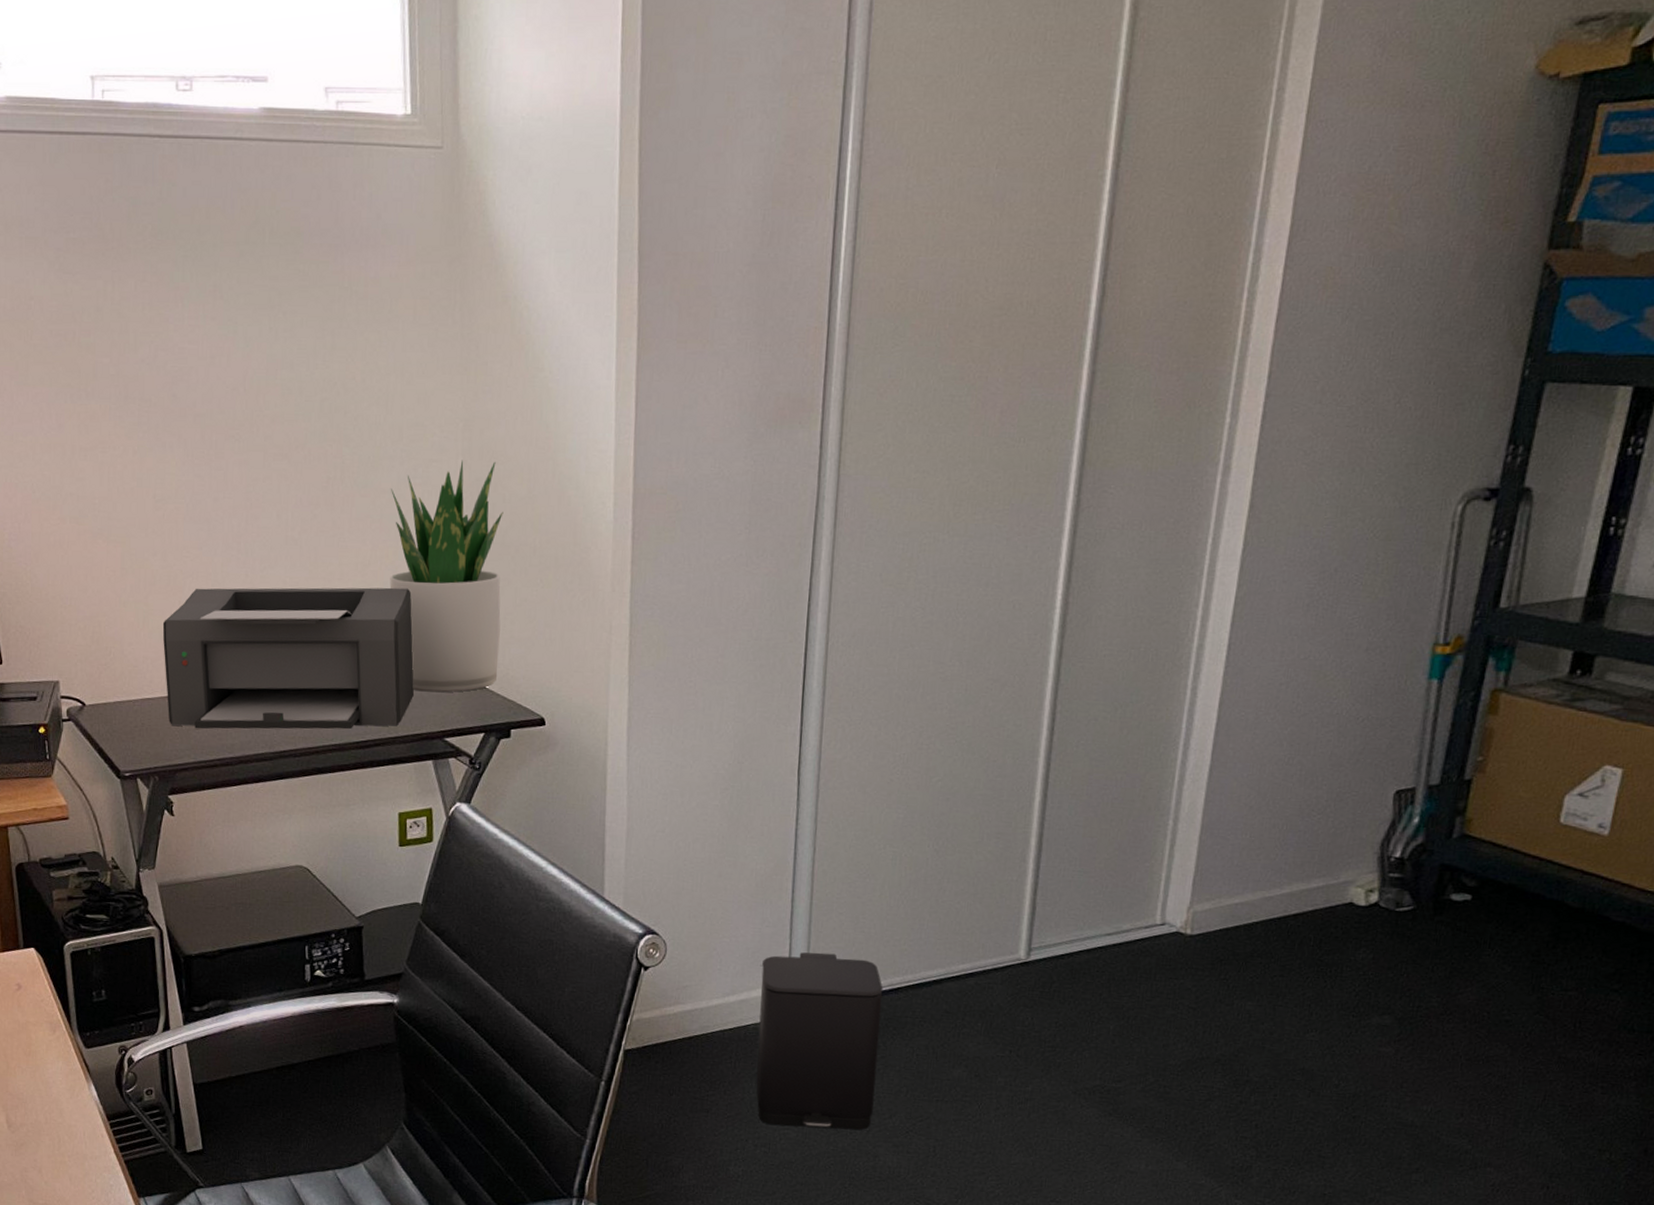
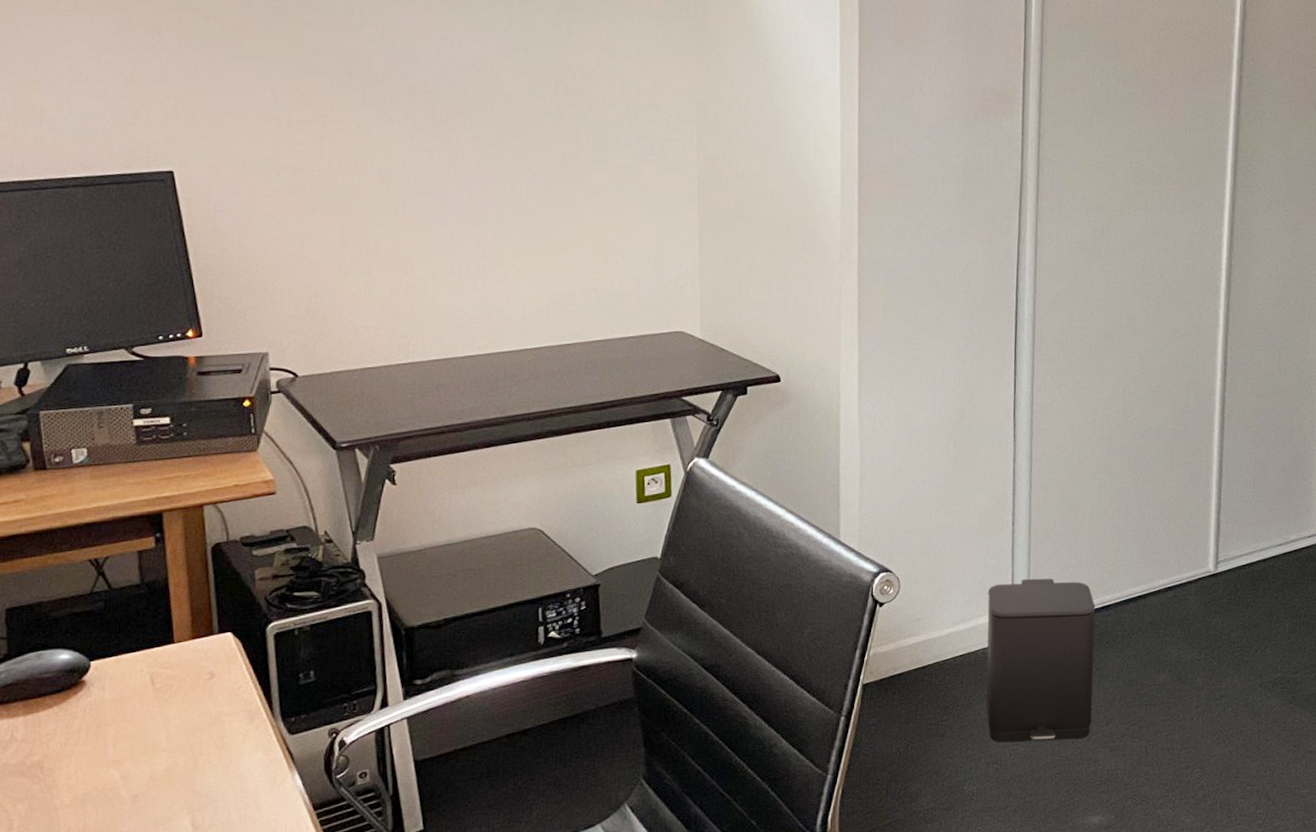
printer: present [162,587,414,730] -> none [386,256,651,397]
planter: present [390,460,504,693] -> none [626,139,737,354]

